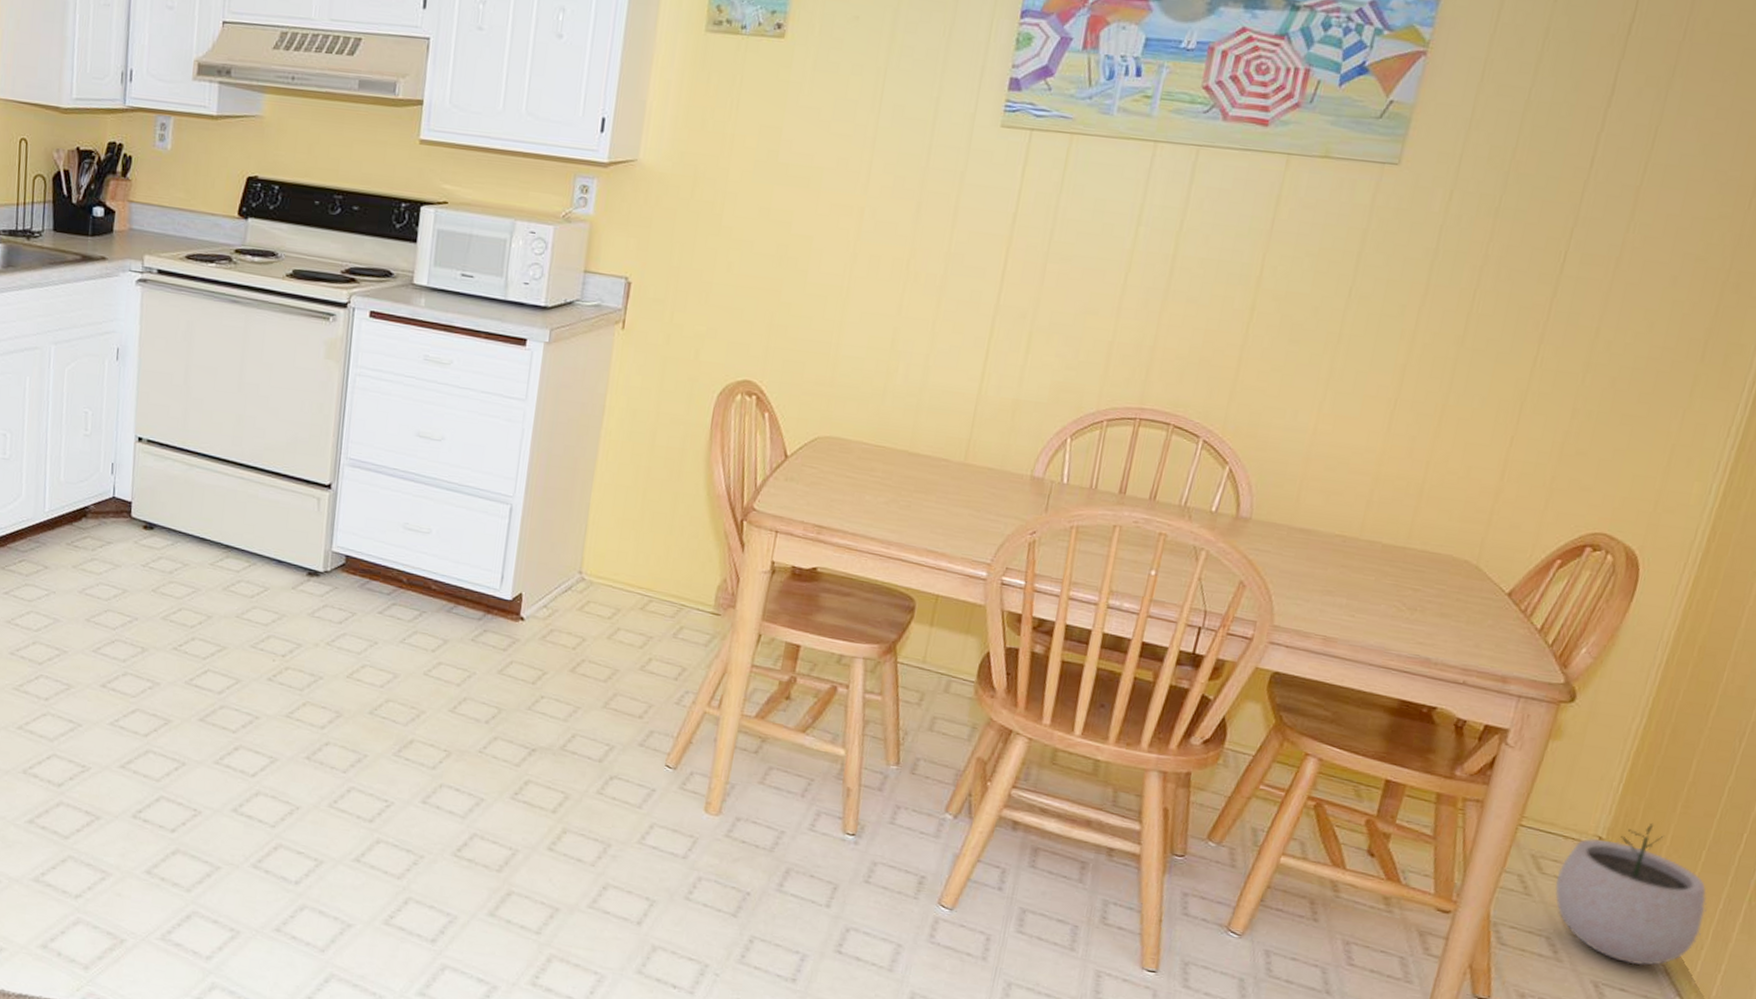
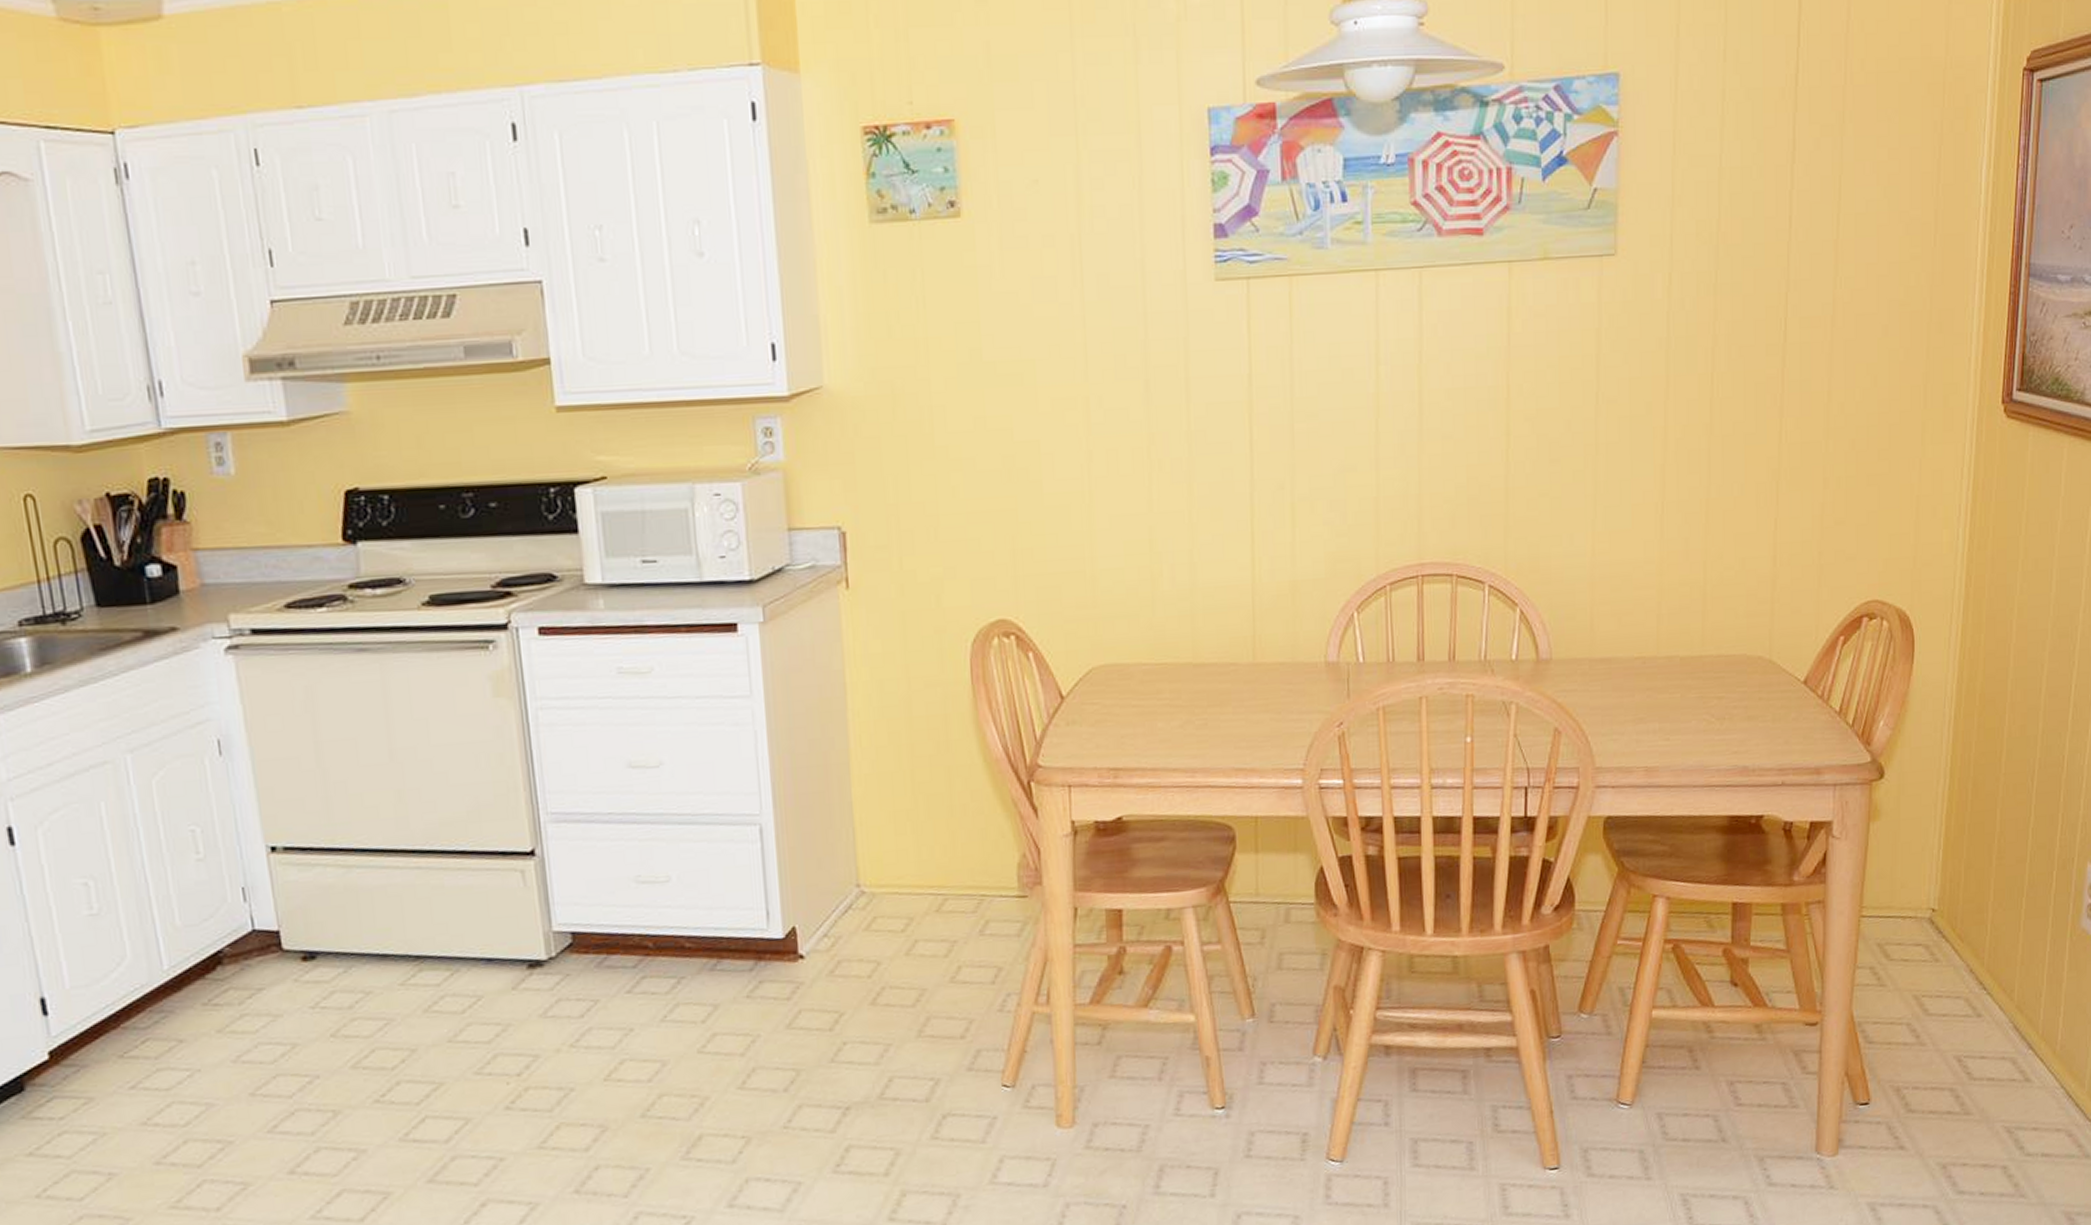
plant pot: present [1555,823,1707,966] -> none [1905,883,2037,1030]

